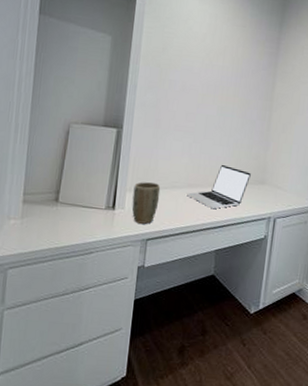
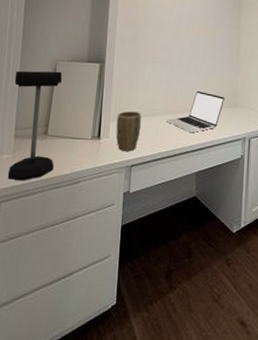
desk lamp: none [16,131,75,249] -> present [8,70,62,181]

